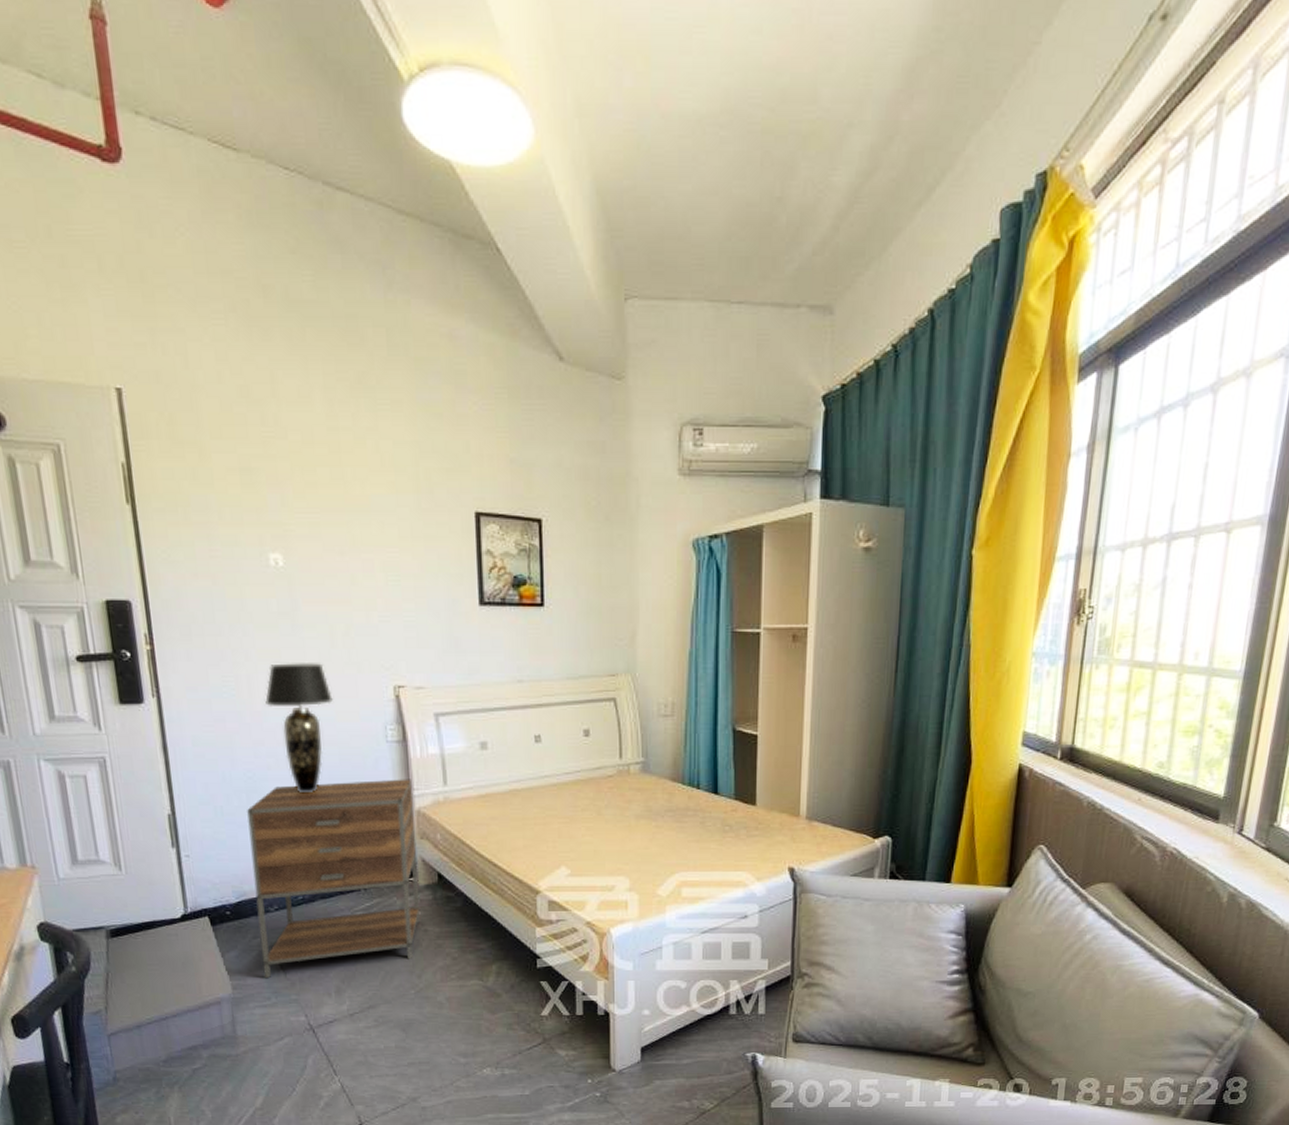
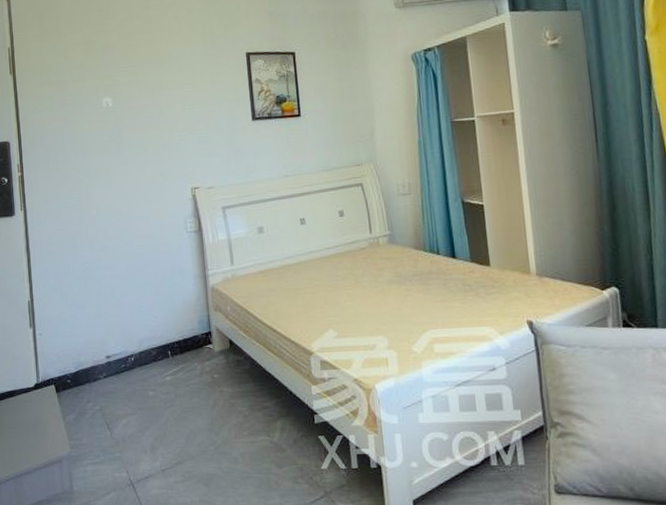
nightstand: present [247,779,420,979] -> none [84,261,216,439]
table lamp: present [265,663,333,794] -> none [99,175,147,279]

